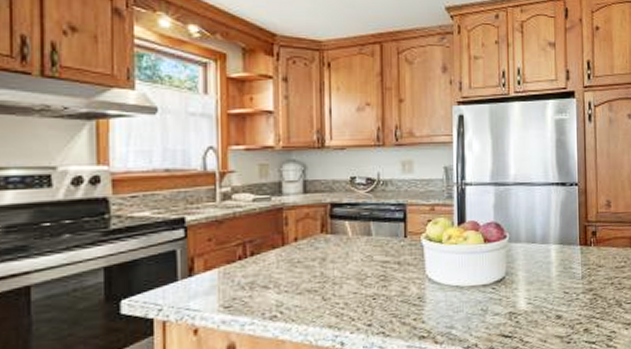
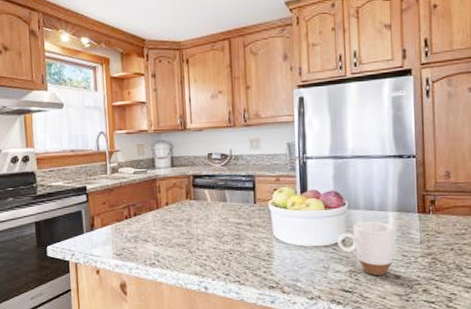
mug: none [496,255,557,317] -> present [337,221,396,275]

